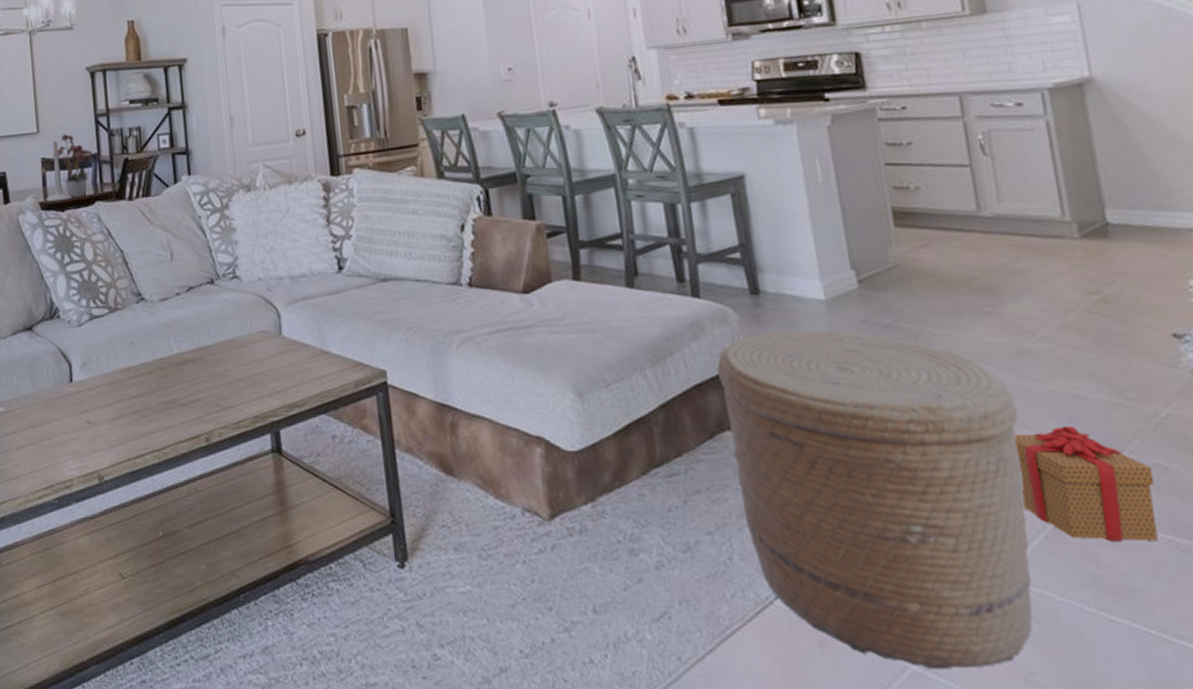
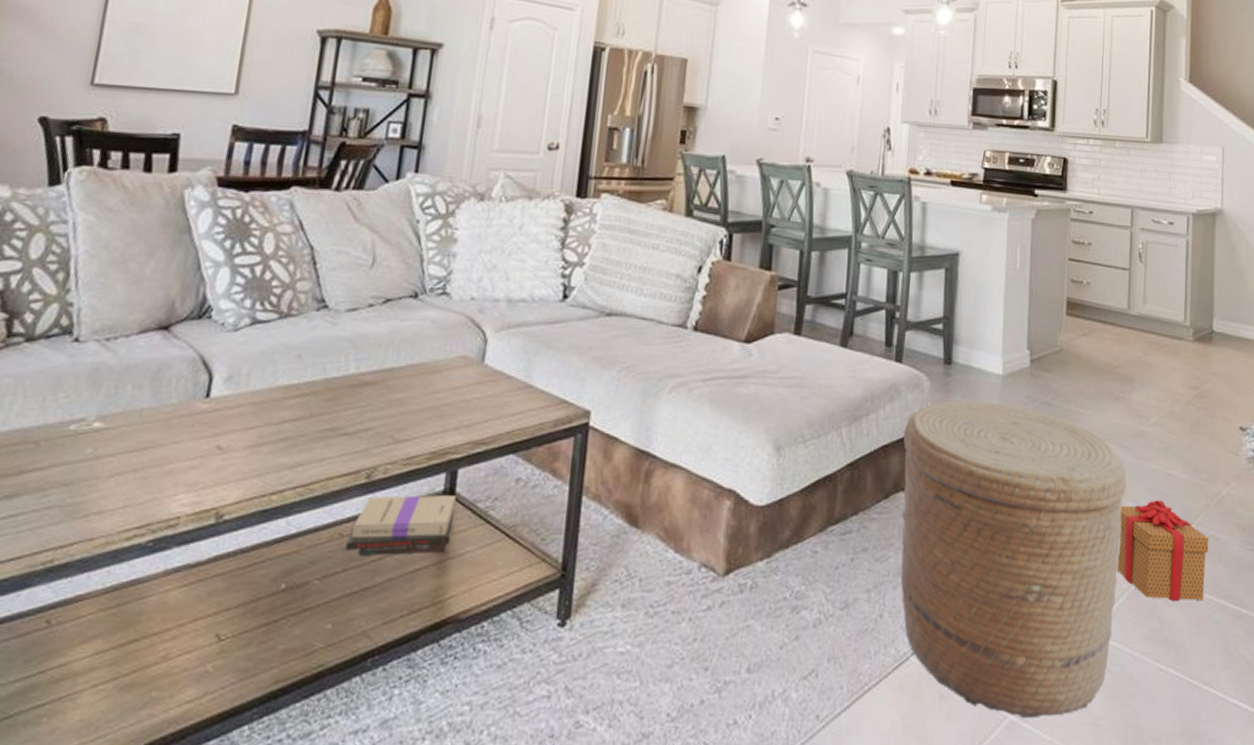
candlestick: present [45,141,72,202] -> none [226,108,263,180]
flower arrangement: present [57,134,95,200] -> none [253,101,305,180]
books: none [201,453,287,507] -> present [345,495,457,555]

